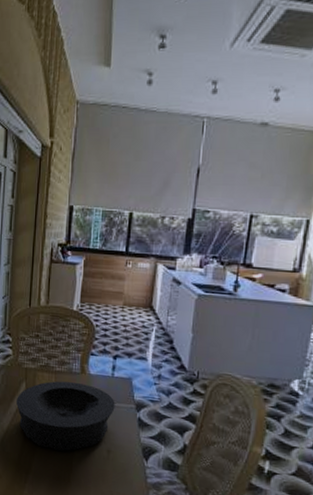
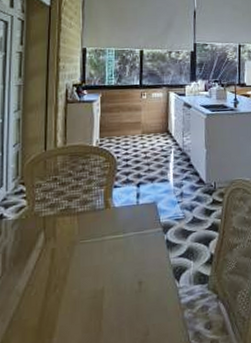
bowl: present [16,381,115,451] -> none [34,218,143,301]

